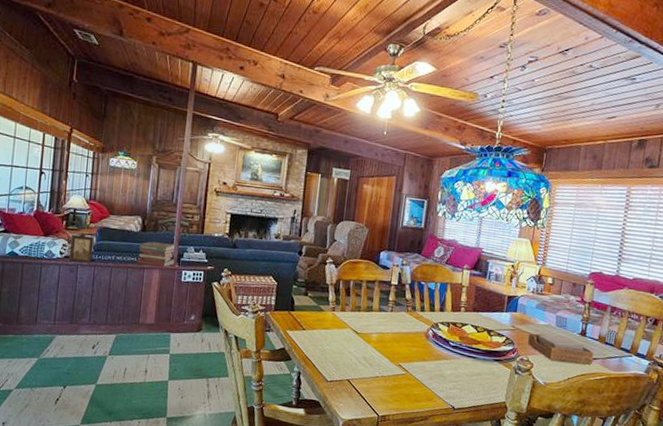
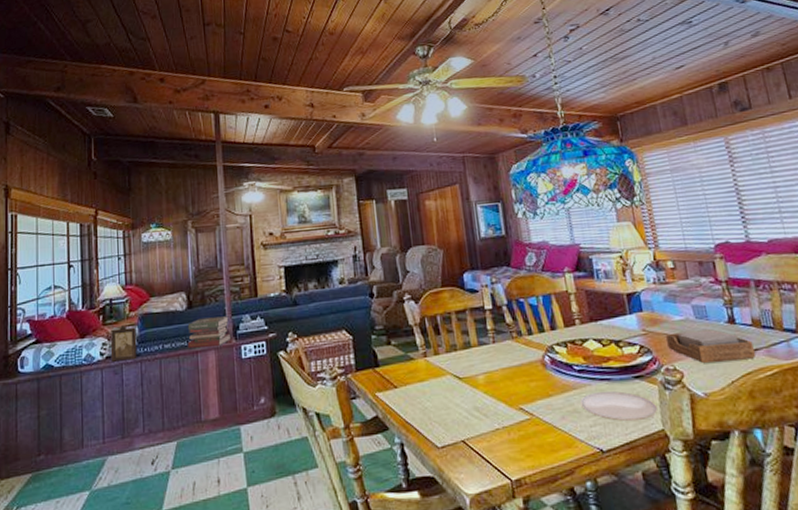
plate: none [447,364,506,393] -> present [580,390,658,422]

